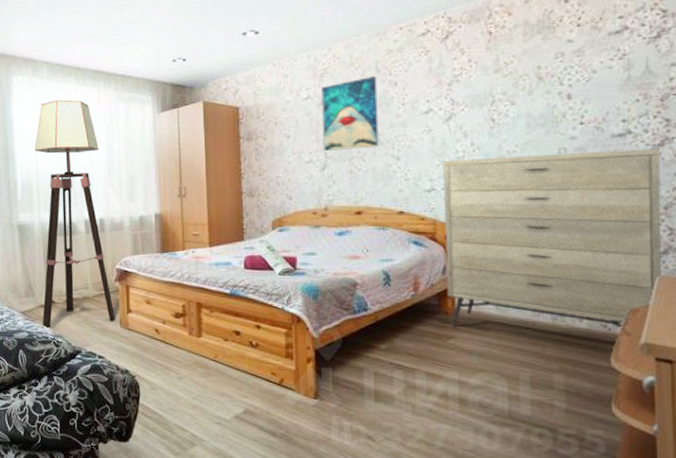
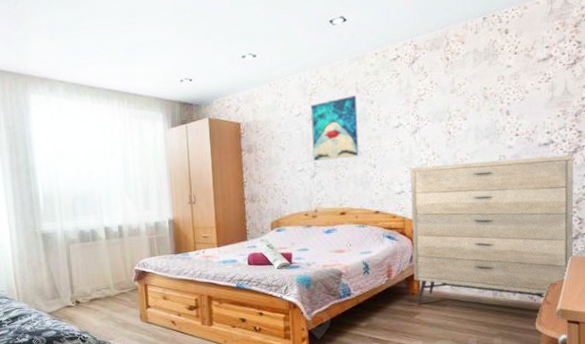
floor lamp: present [35,100,116,330] -> none [54,117,136,327]

